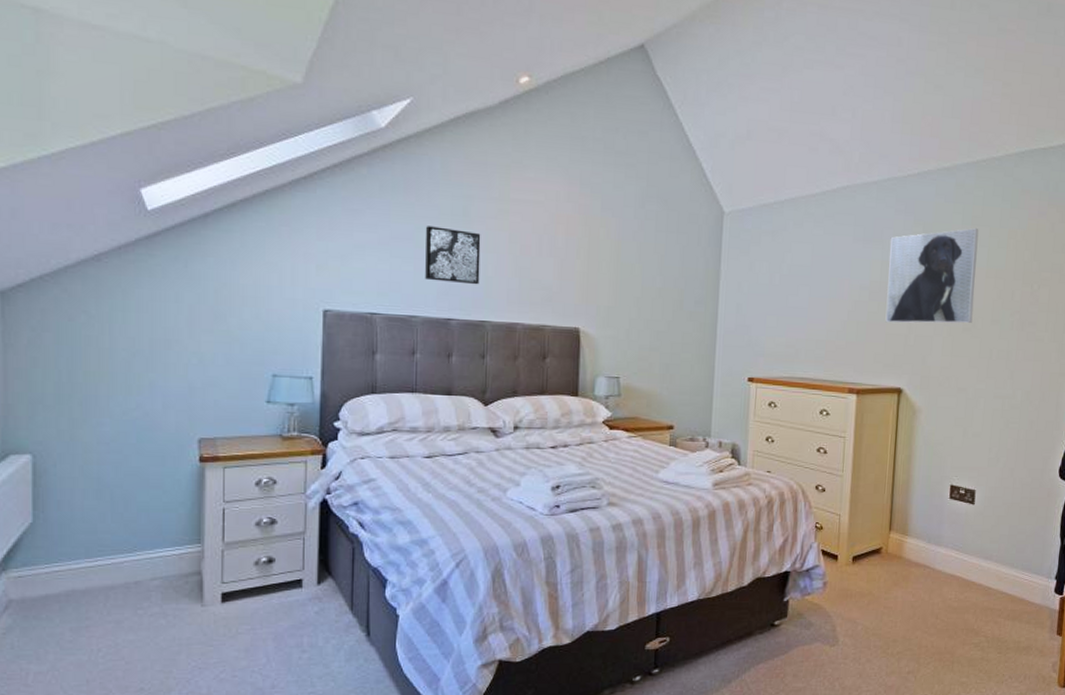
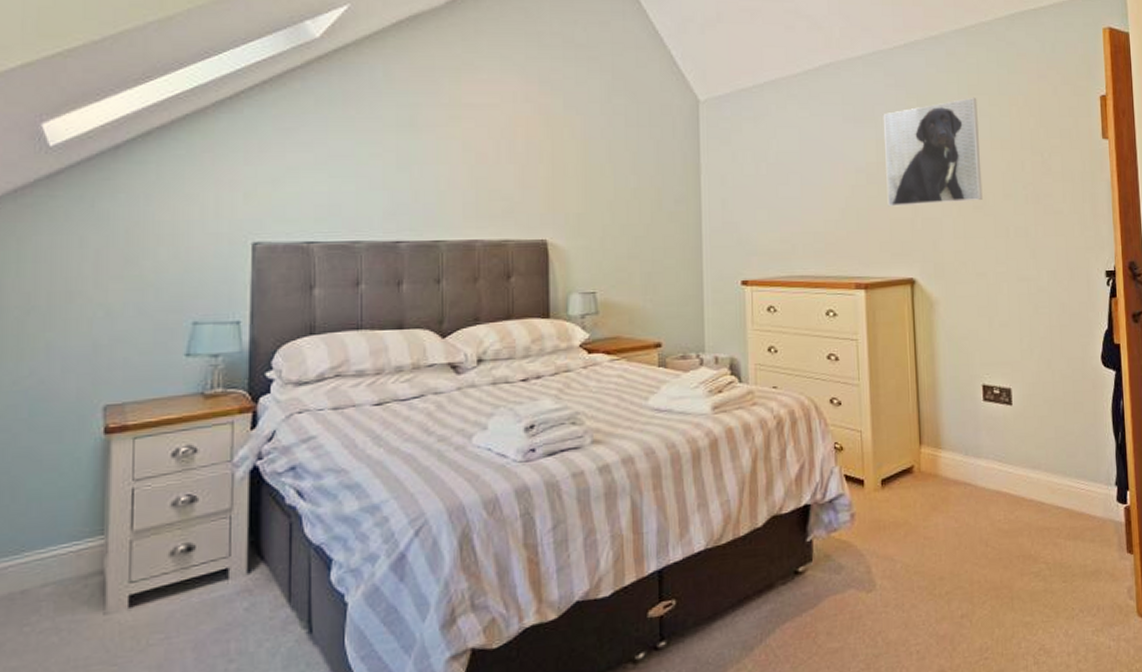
wall art: present [425,226,481,285] -> none [367,140,431,201]

